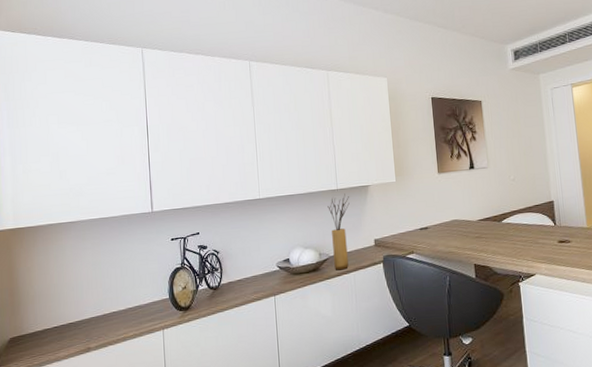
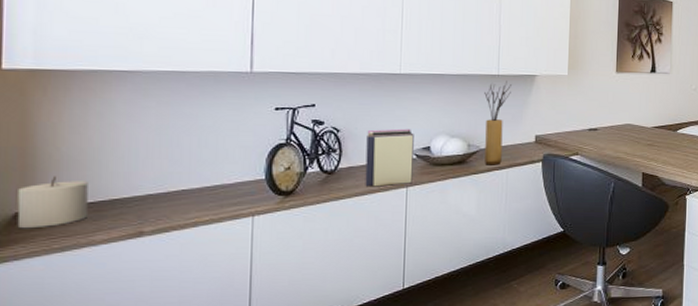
candle: none [10,308,54,351] -> present [17,176,88,229]
books: none [239,244,278,298] -> present [365,128,414,187]

